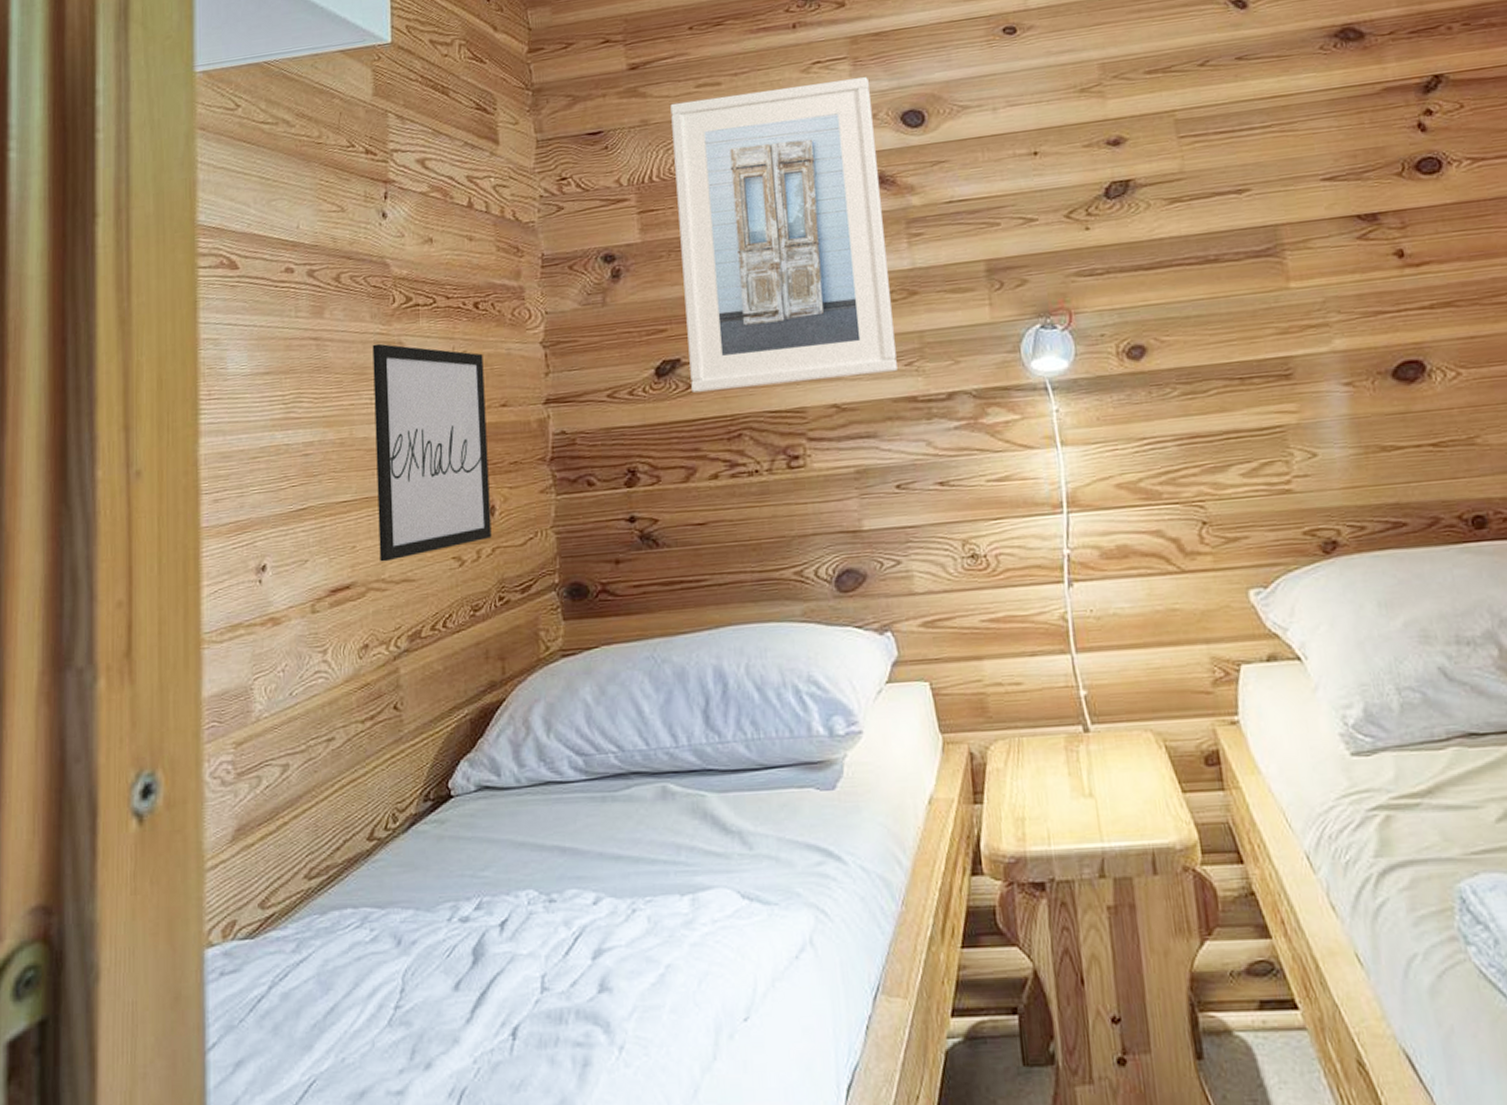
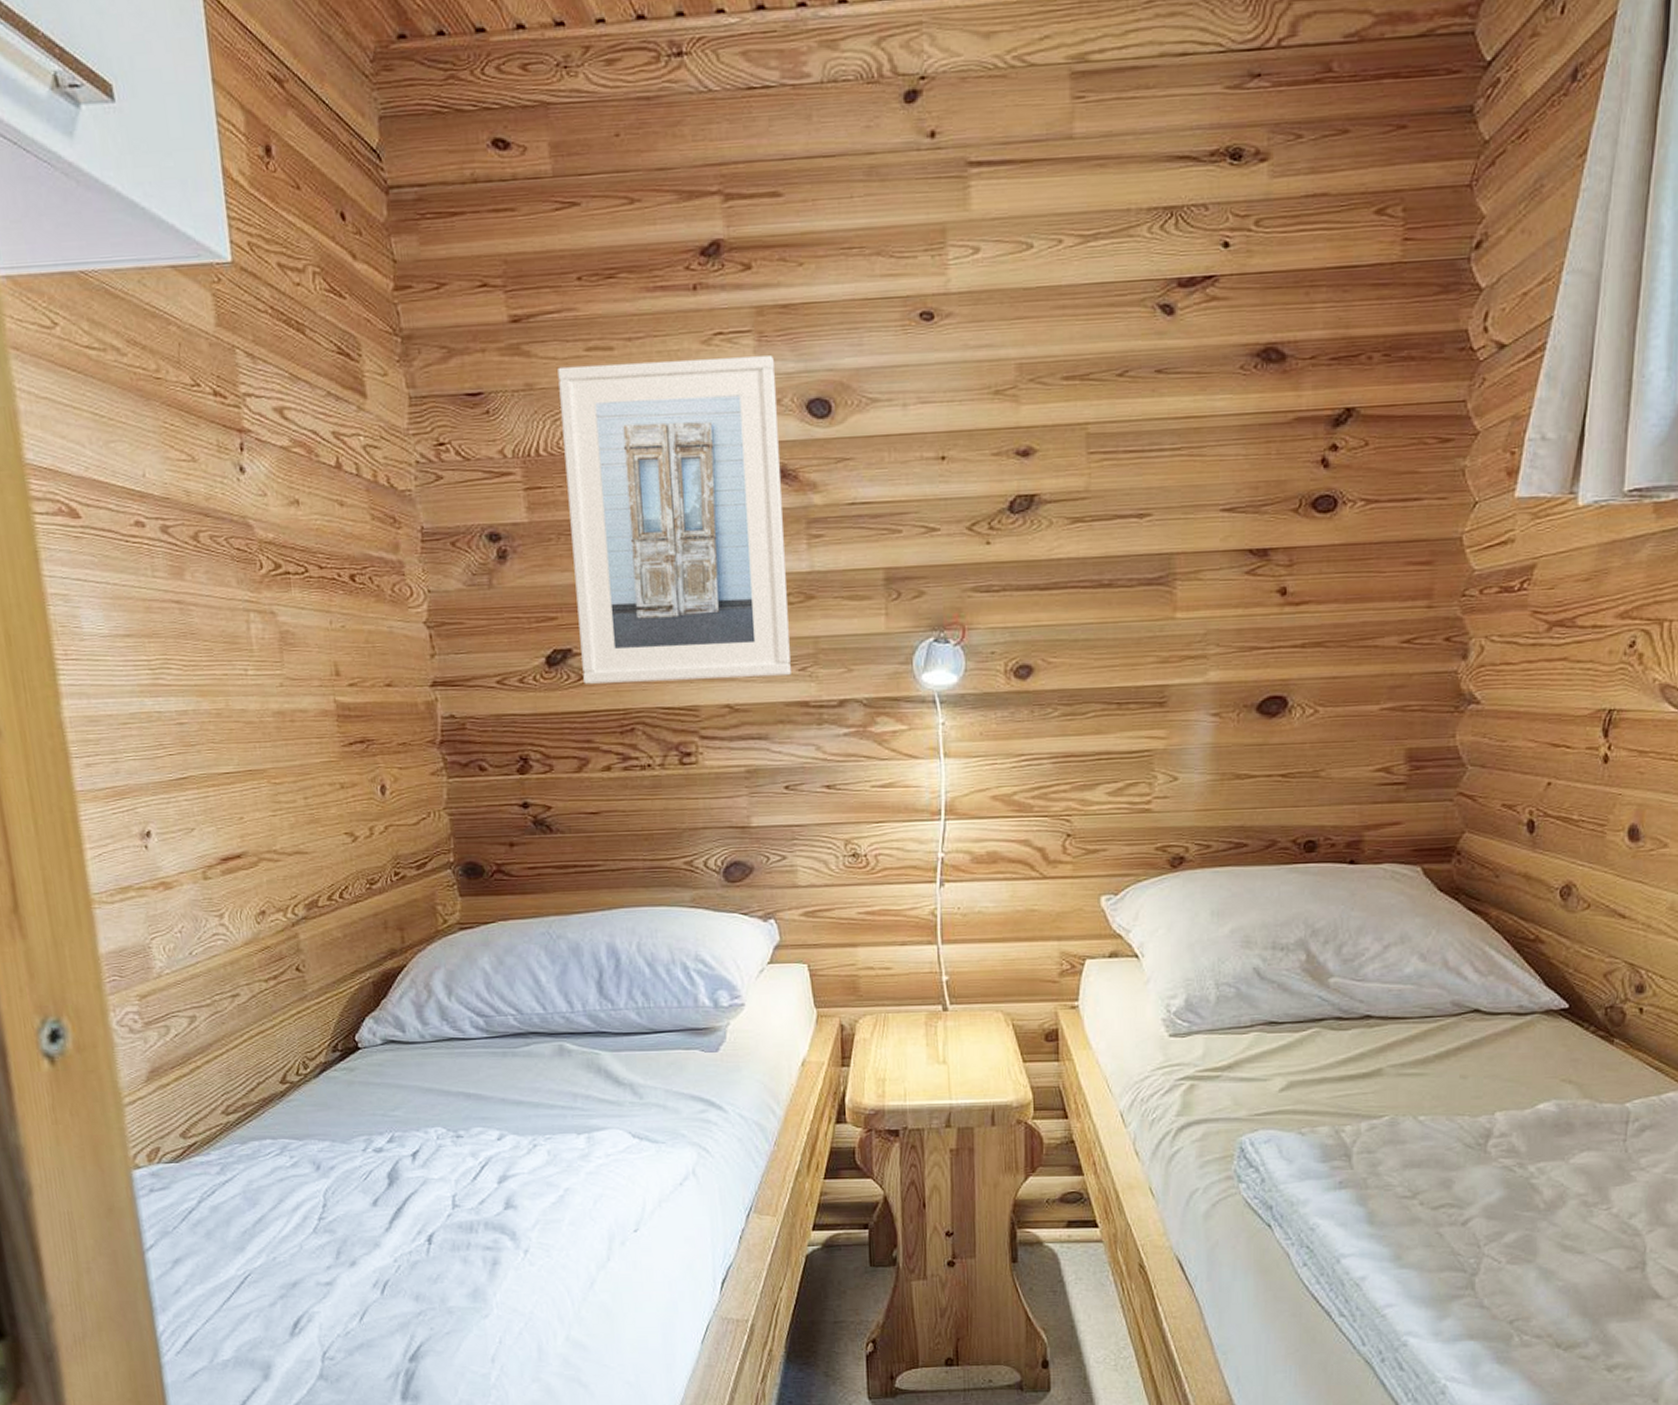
wall art: present [372,343,492,562] -> none [242,612,384,834]

